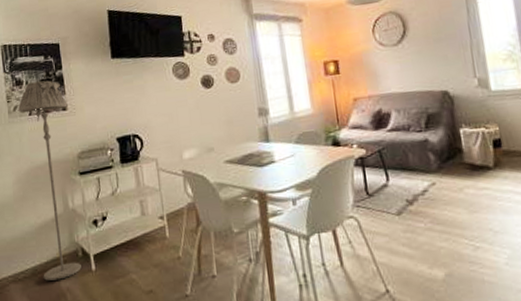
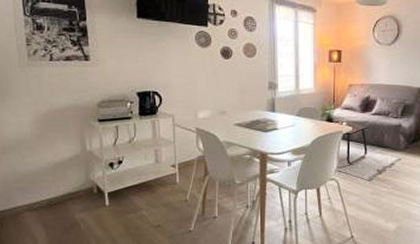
floor lamp: present [18,80,81,281] -> none [38,29,96,211]

